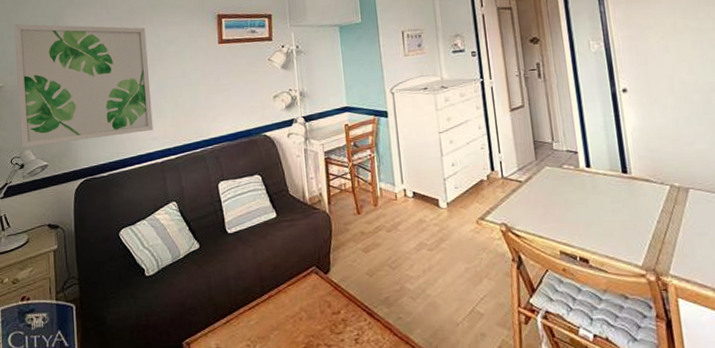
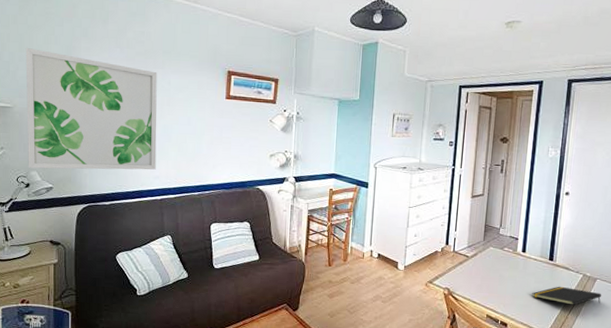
notepad: none [611,203,702,226] -> present [532,286,601,305]

